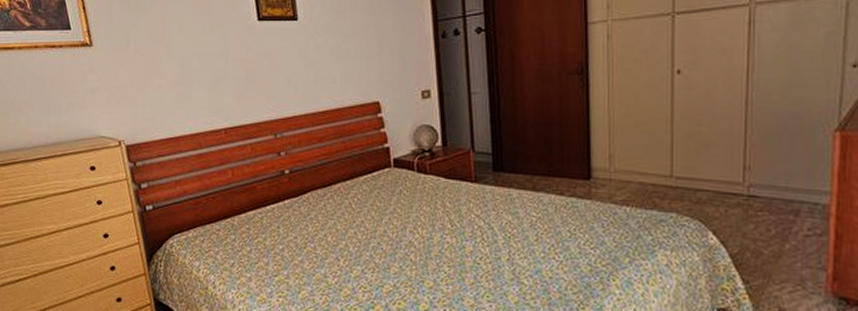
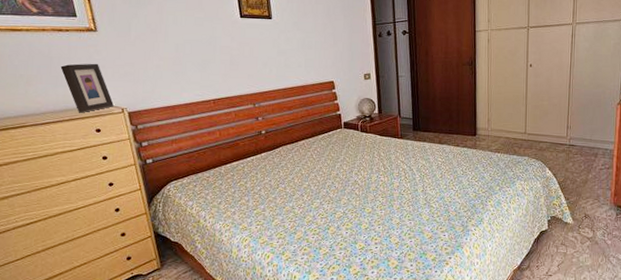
picture frame: none [53,85,110,147] -> present [60,63,114,113]

